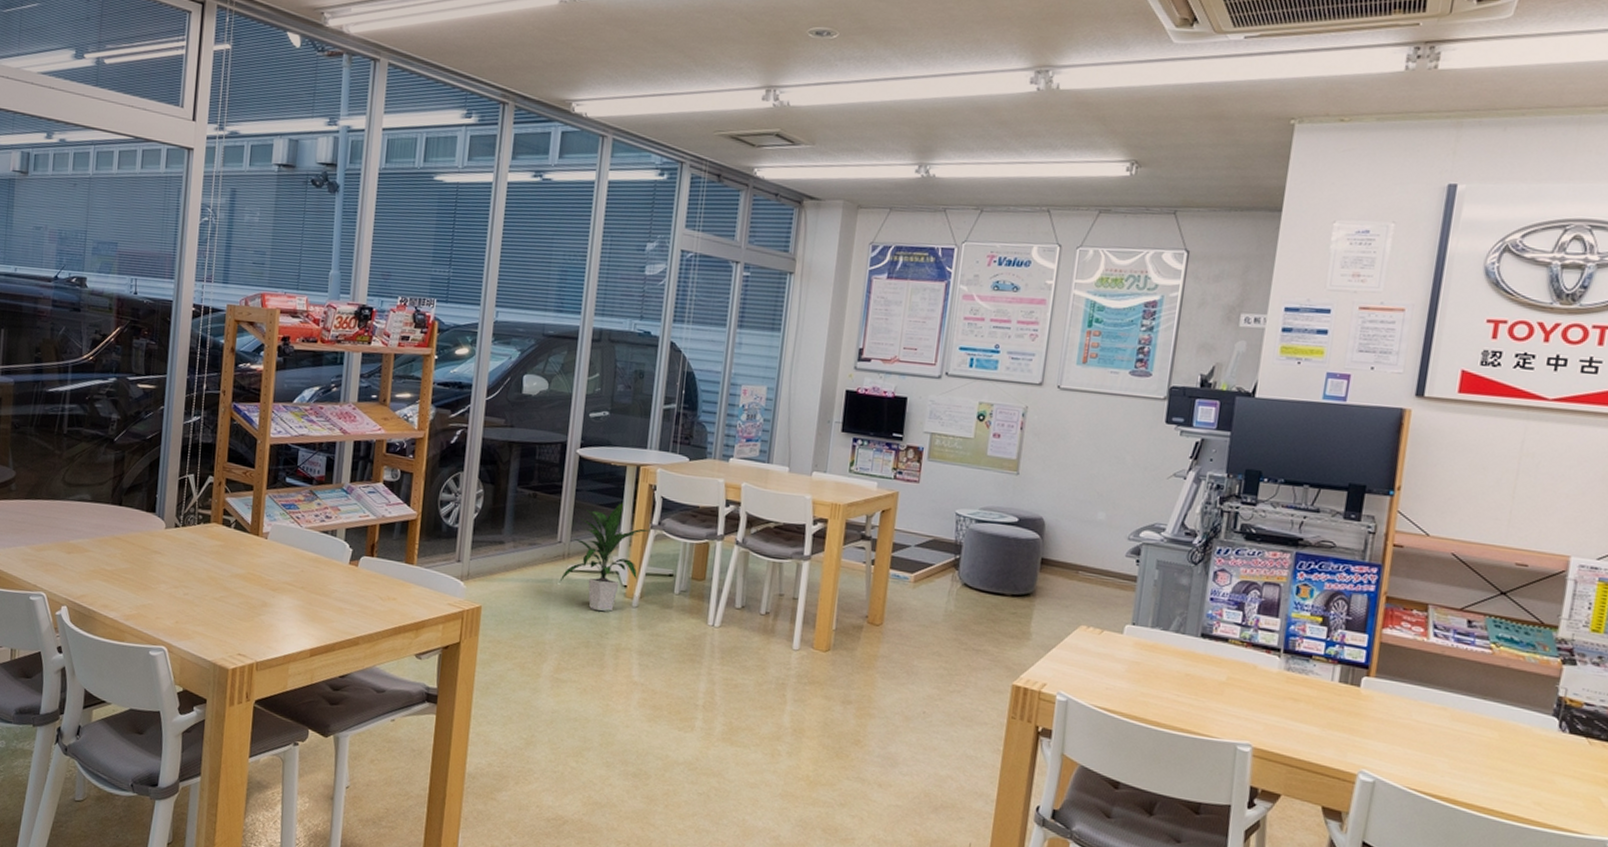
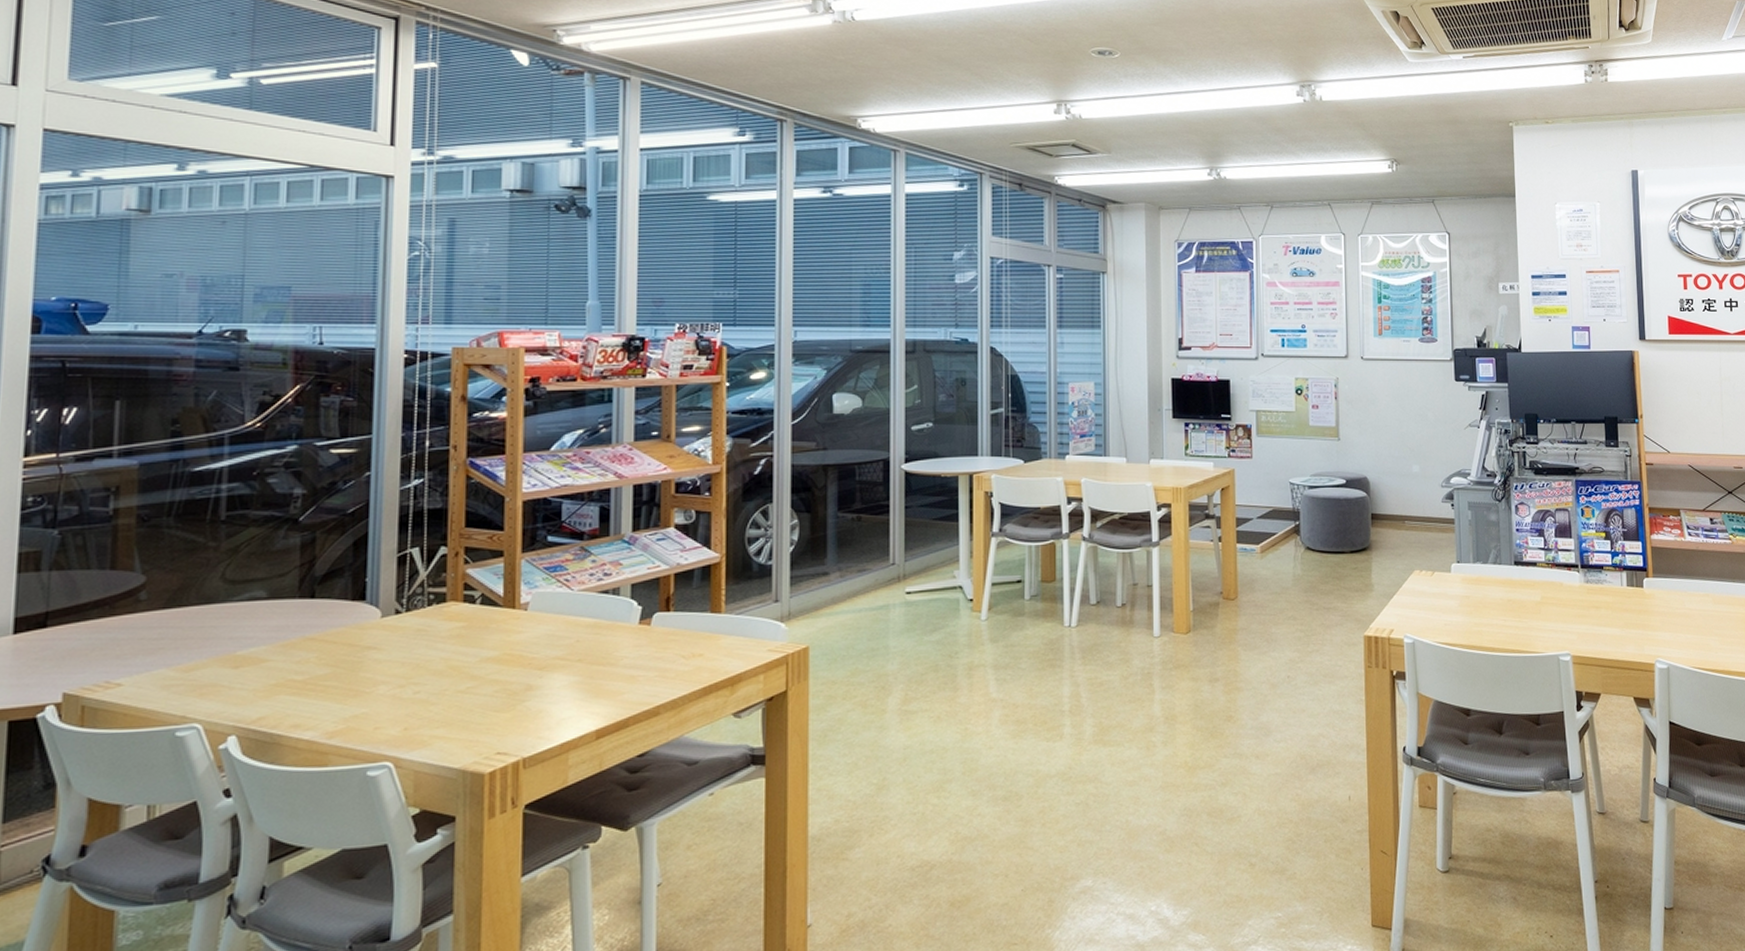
indoor plant: present [559,502,650,612] -> none [897,513,992,631]

